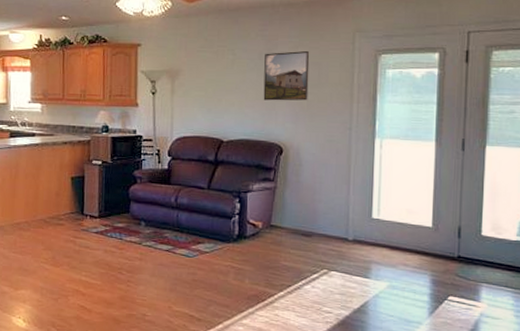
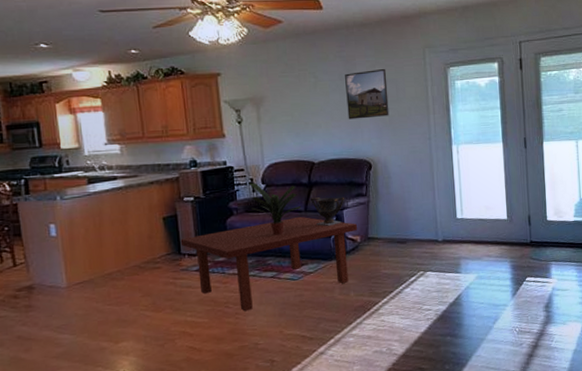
coffee table: none [84,193,261,281] -> present [180,216,358,312]
potted plant: none [155,154,205,210] -> present [248,182,302,236]
decorative urn: none [214,176,251,207] -> present [310,197,345,226]

